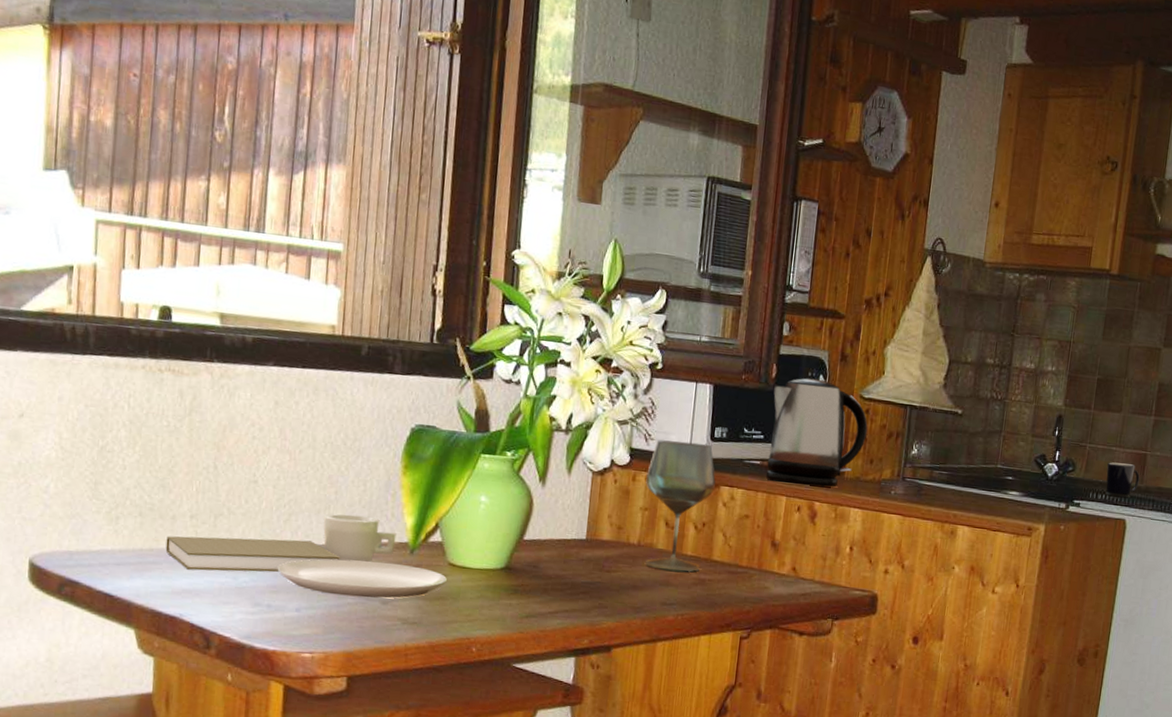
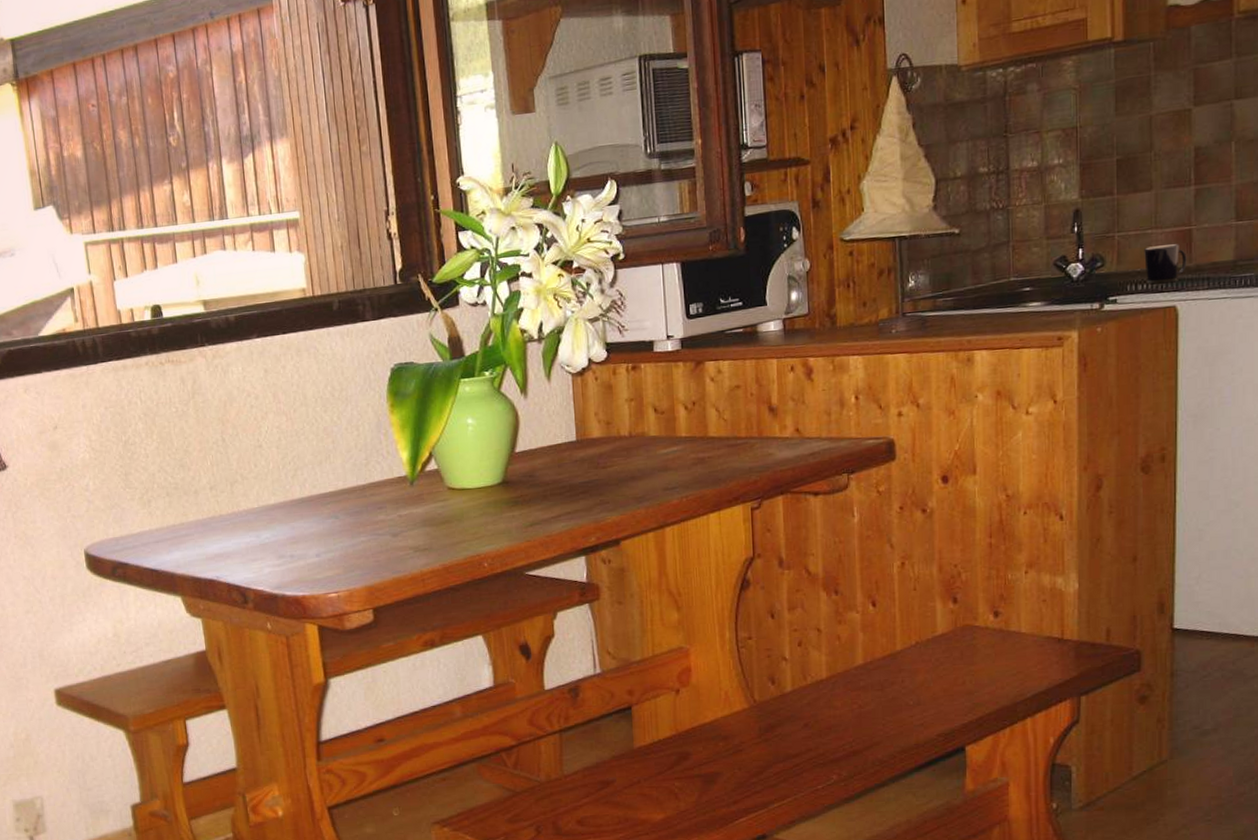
book: present [165,536,340,573] -> none [193,490,347,536]
plate: present [277,559,447,598] -> none [293,496,449,536]
cup: present [323,514,396,563] -> none [325,458,395,505]
wine glass: present [645,440,716,572] -> none [626,323,700,456]
kettle: present [765,378,868,488] -> none [744,231,855,347]

